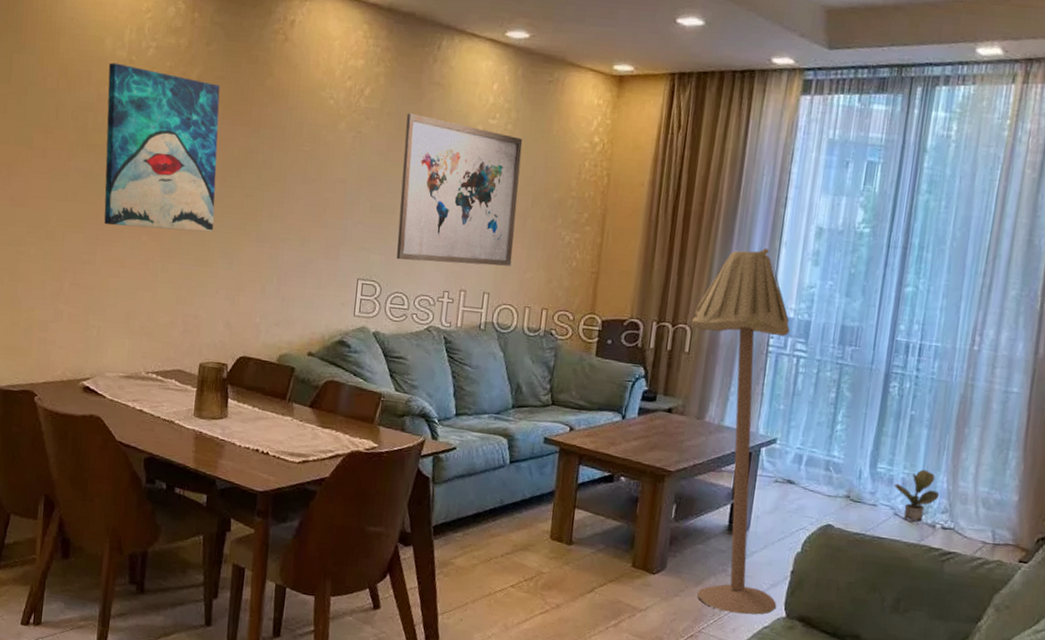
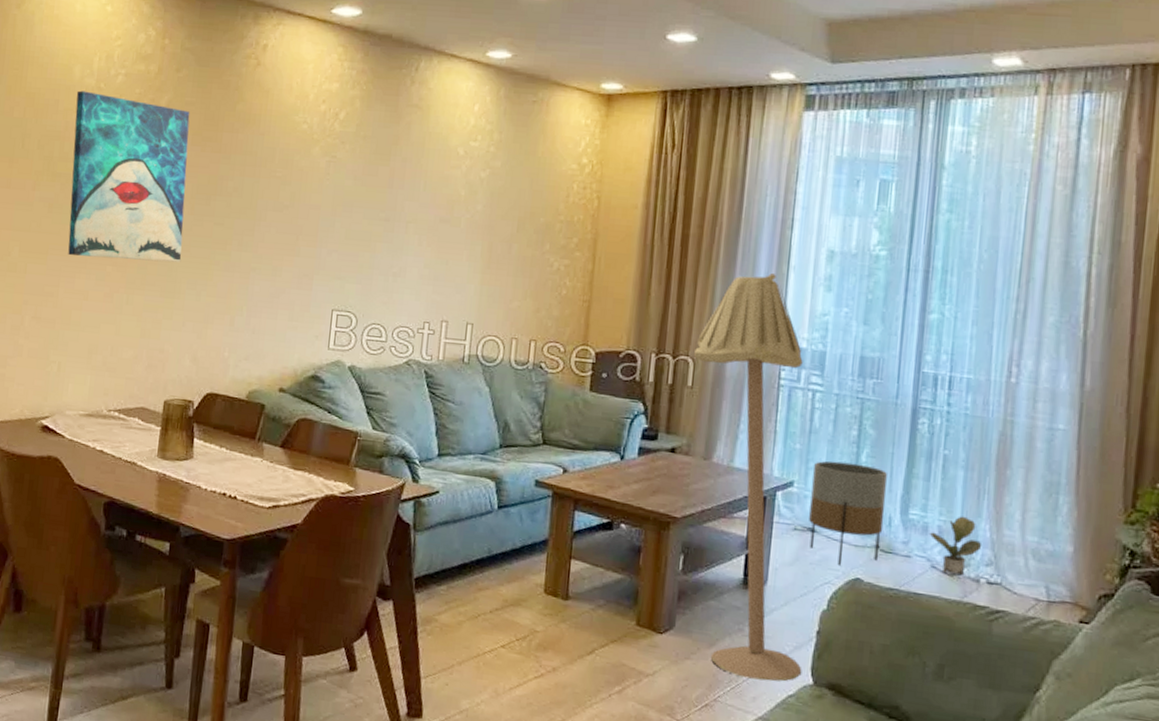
wall art: present [396,113,523,266] -> none [373,136,507,295]
planter: none [788,420,860,514] -> present [809,460,887,567]

